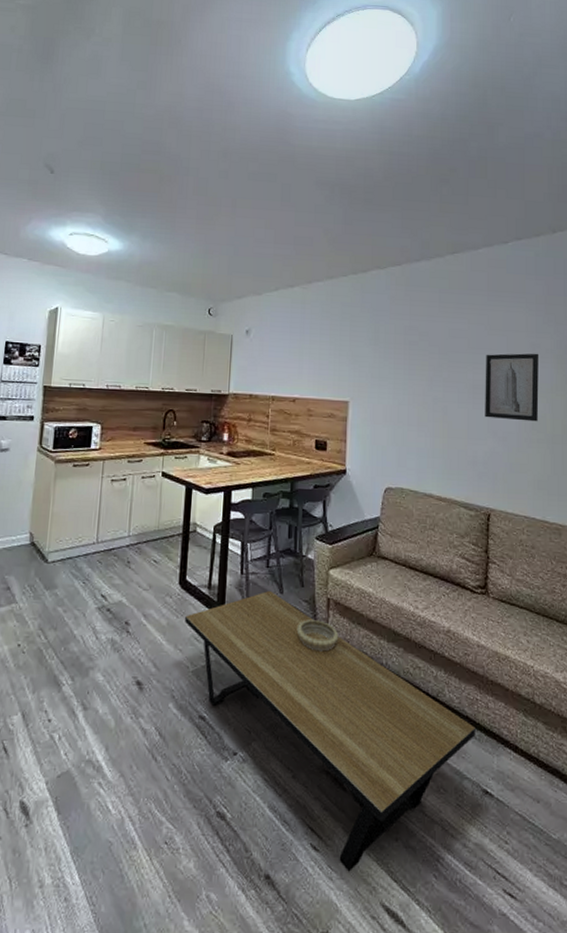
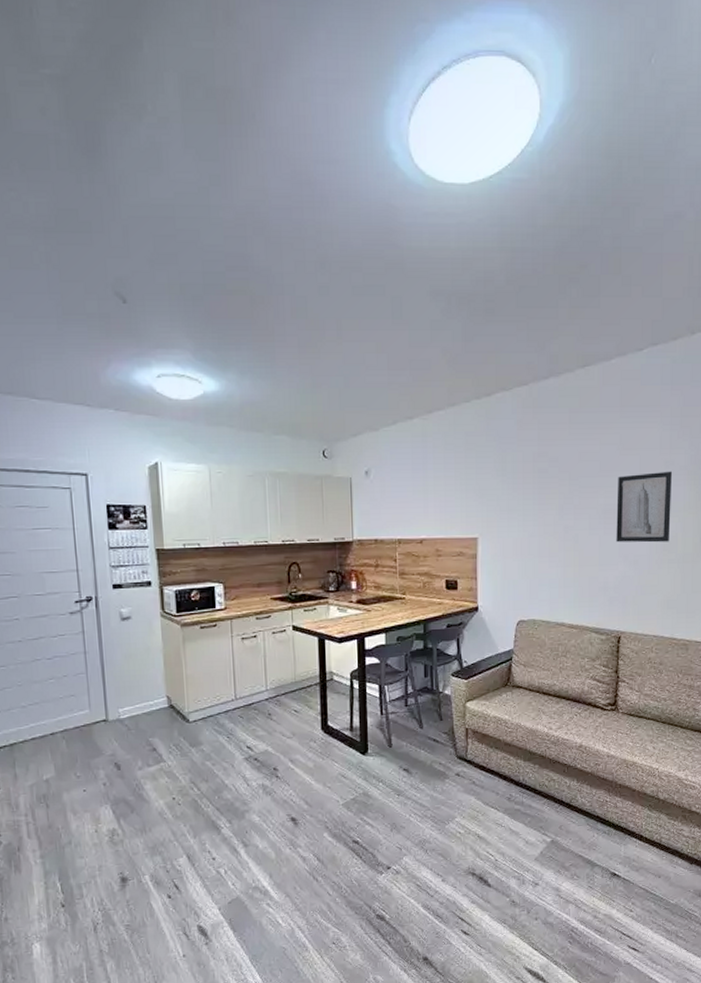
coffee table: present [185,590,475,872] -> none [331,726,605,947]
decorative bowl: present [296,620,339,652] -> none [438,748,478,776]

